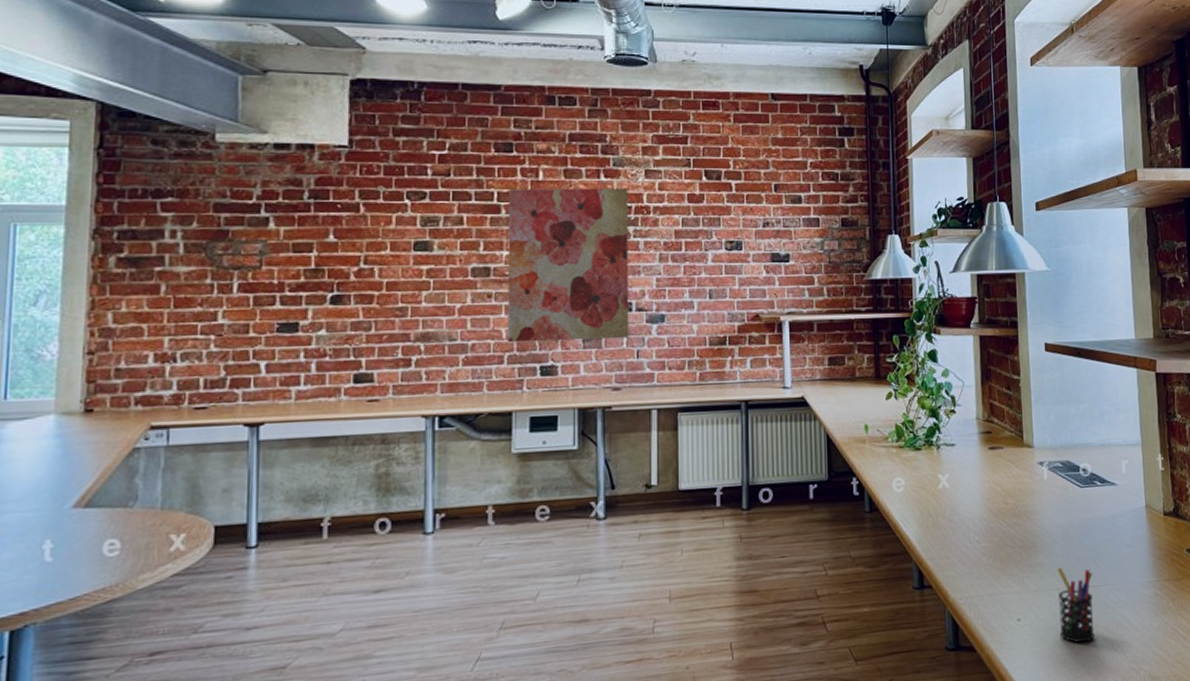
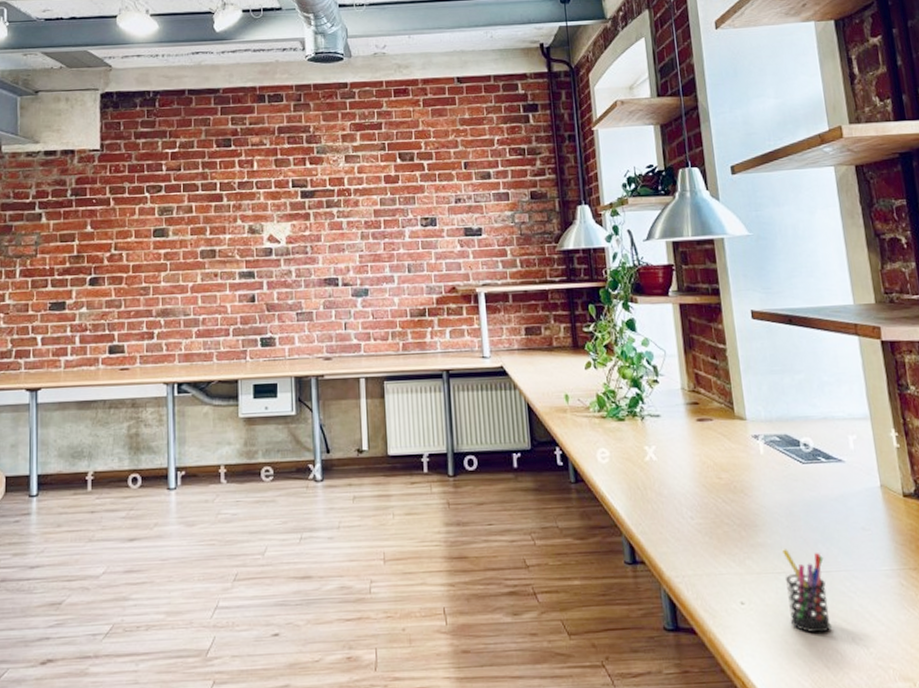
wall art: present [507,188,629,343] -> none [229,173,337,317]

